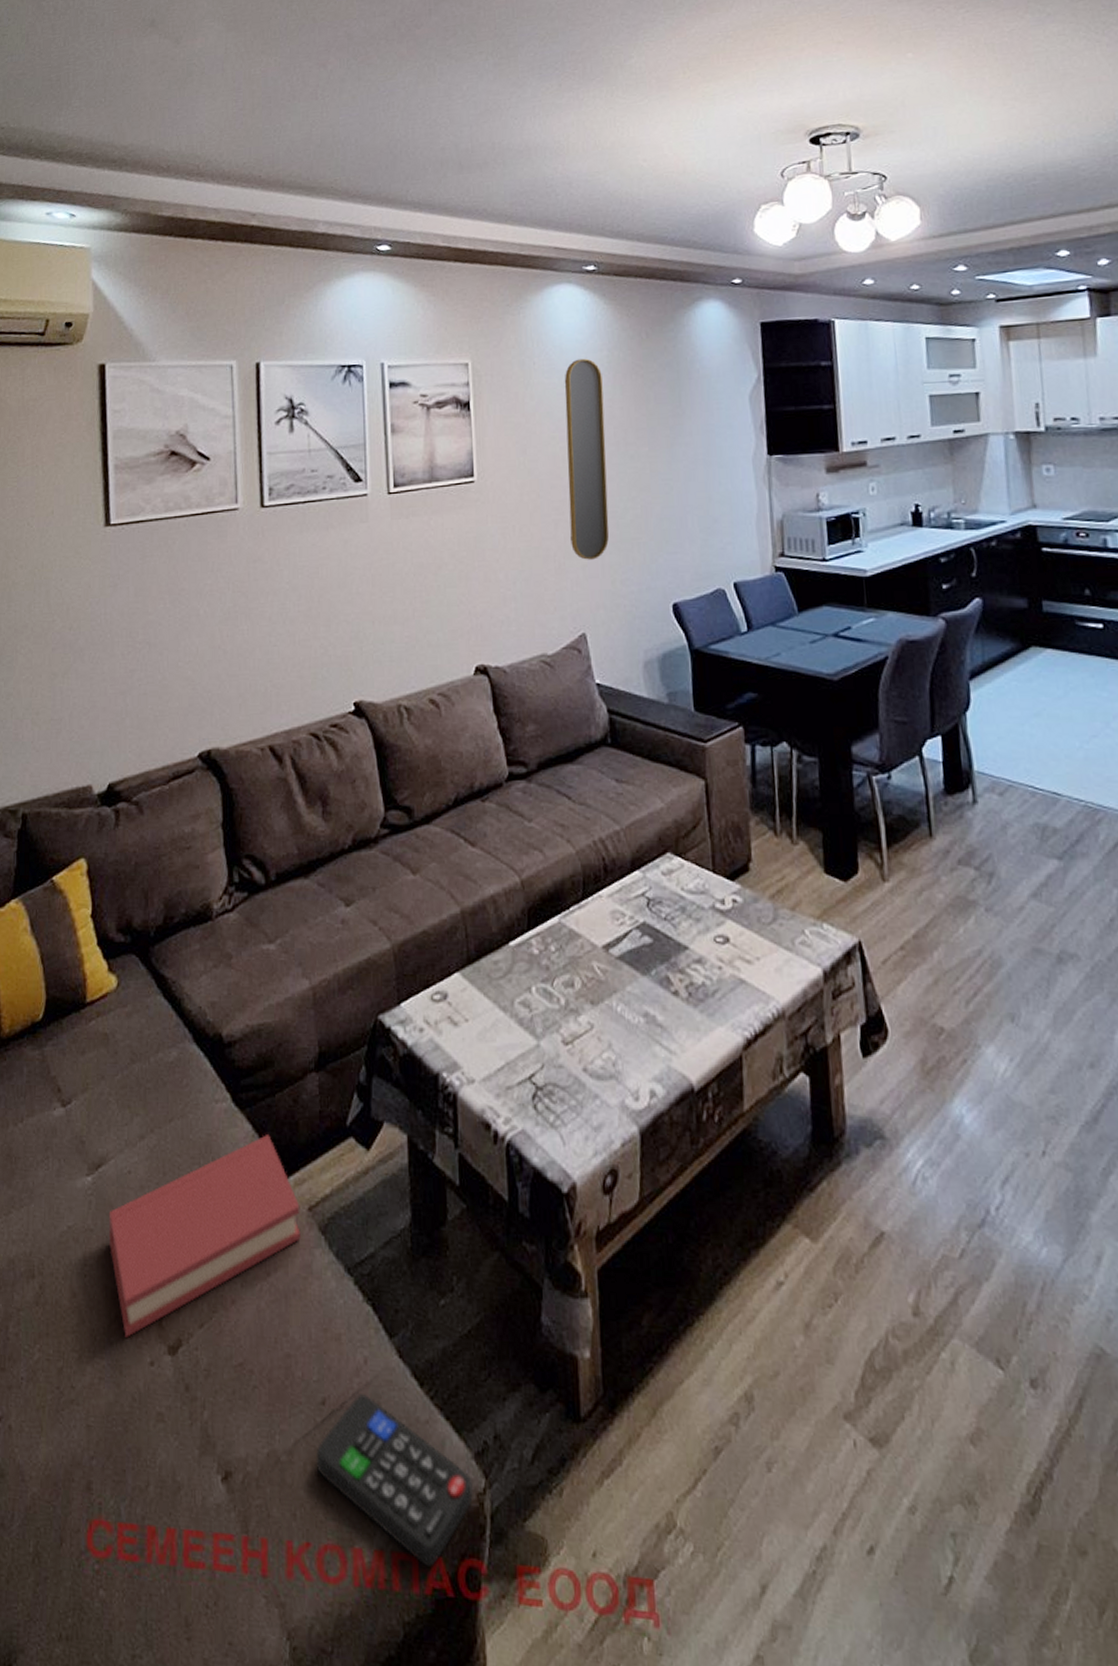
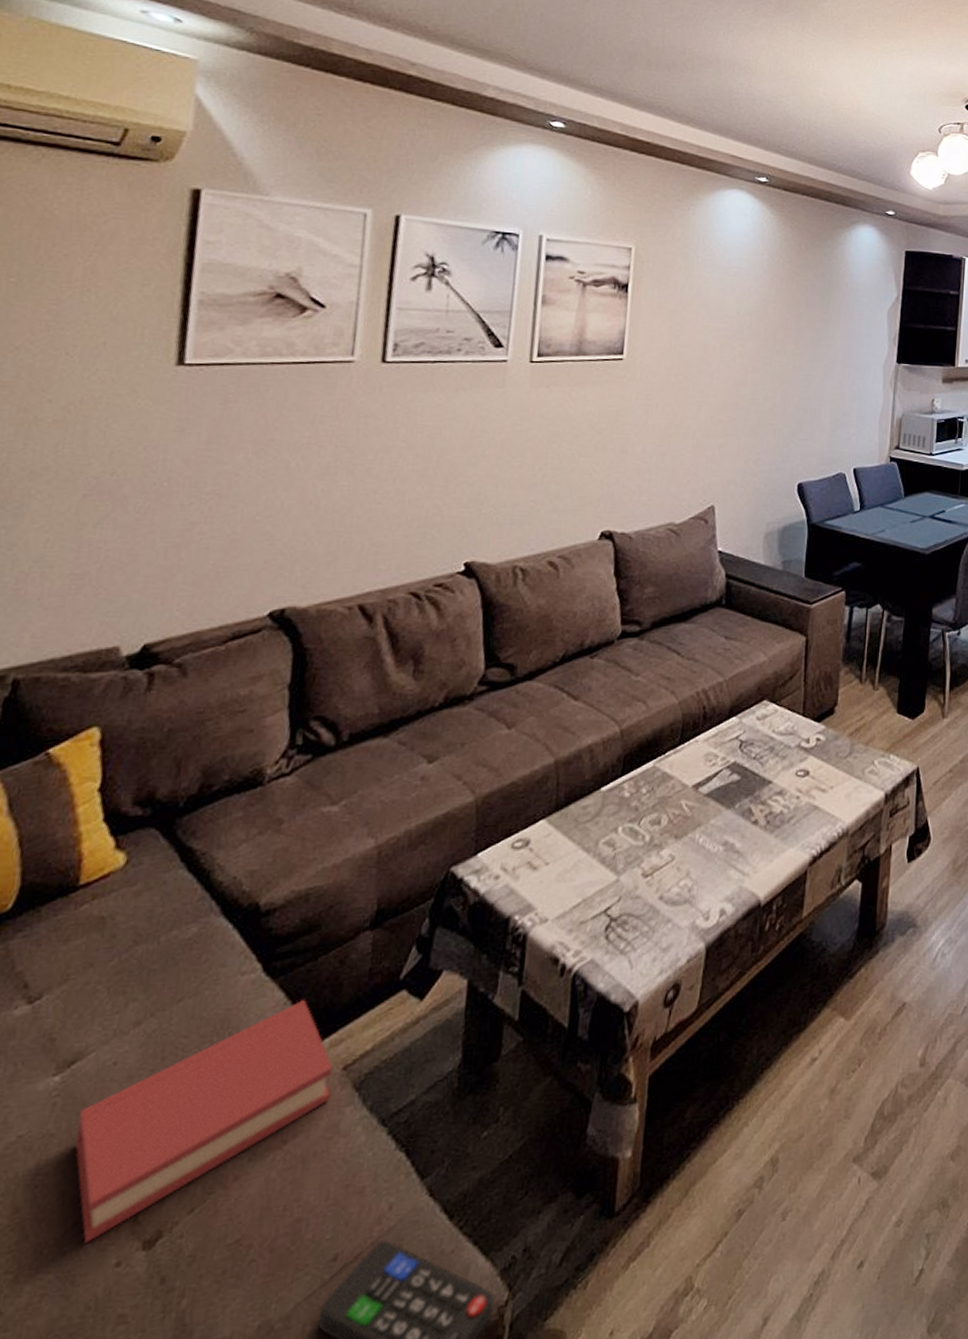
home mirror: present [564,358,609,560] -> none [711,259,761,440]

